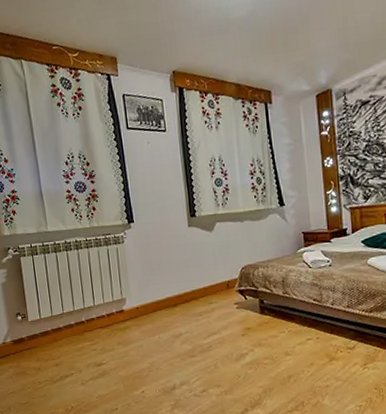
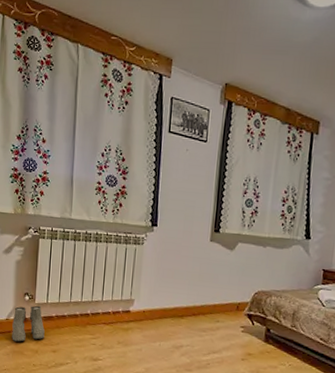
boots: none [9,323,44,363] -> present [12,305,45,342]

